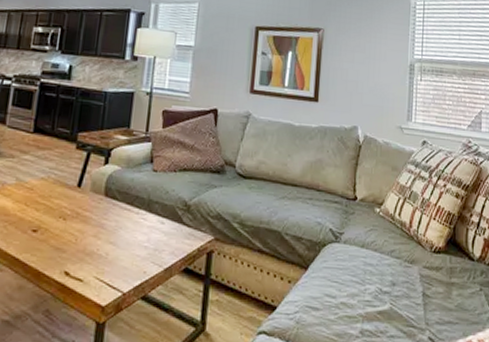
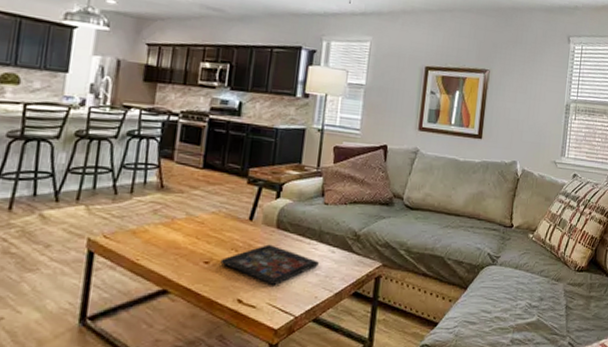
decorative tray: none [48,213,148,257] -> present [220,244,319,285]

